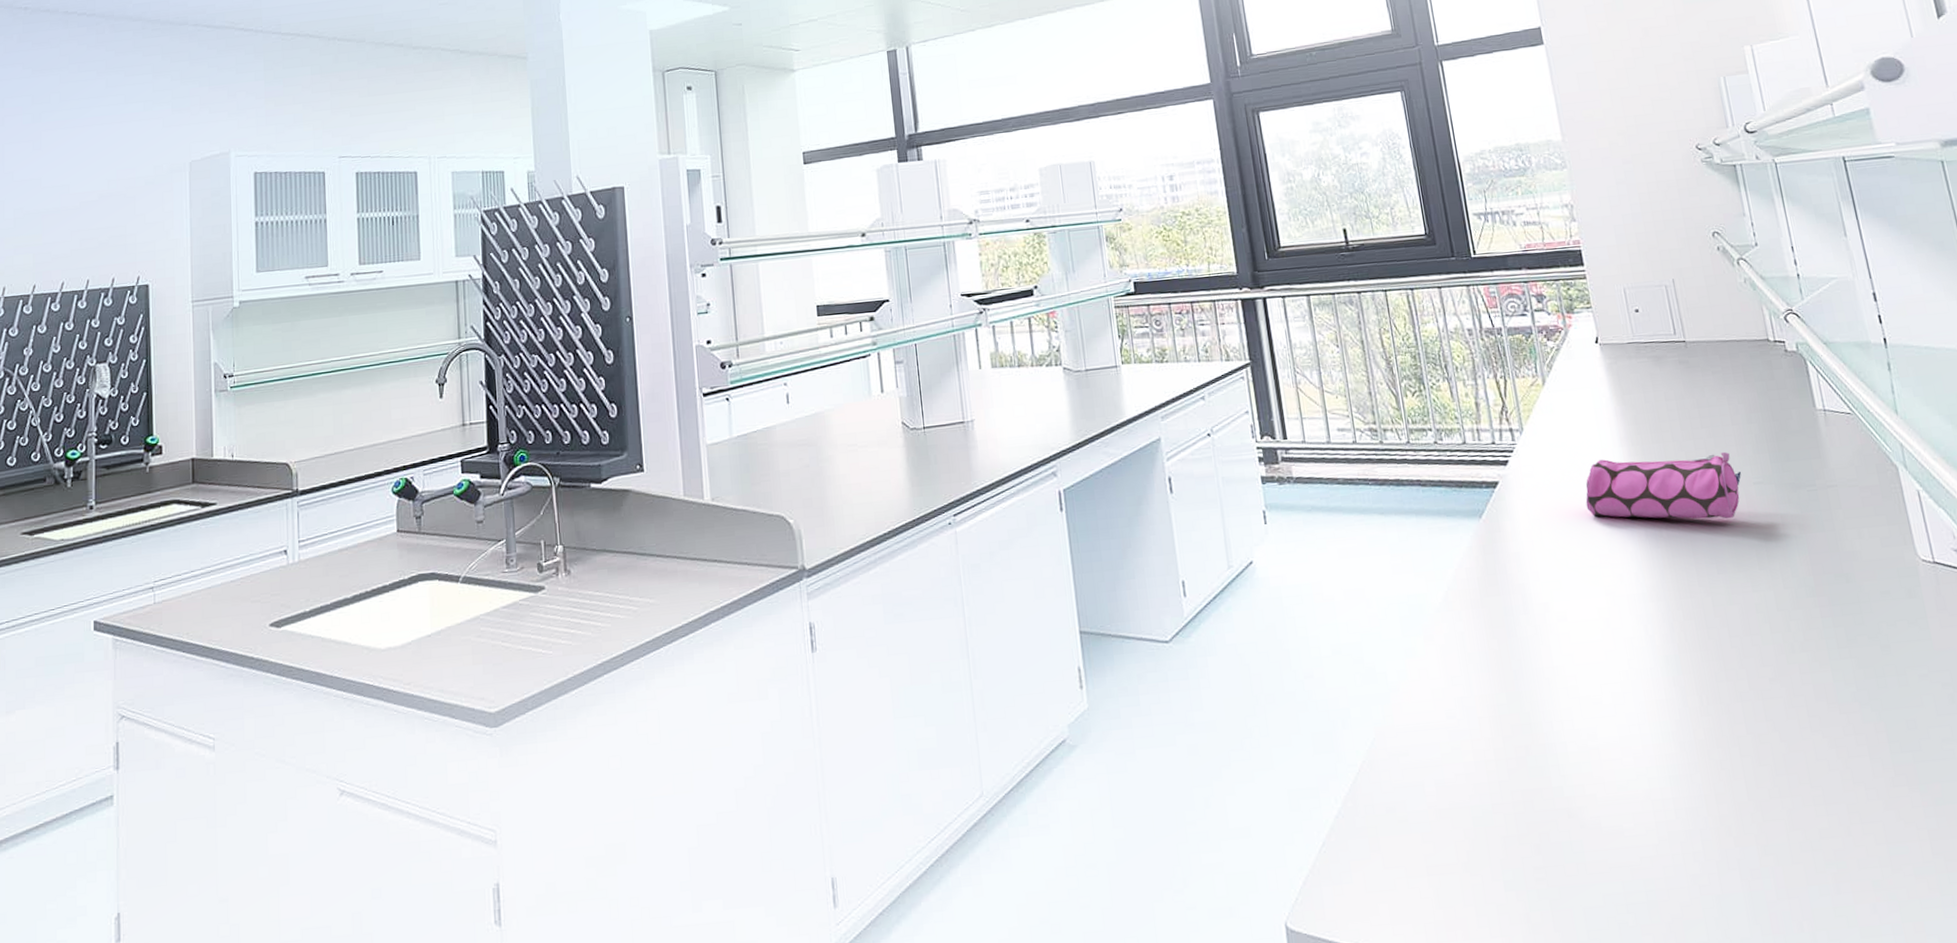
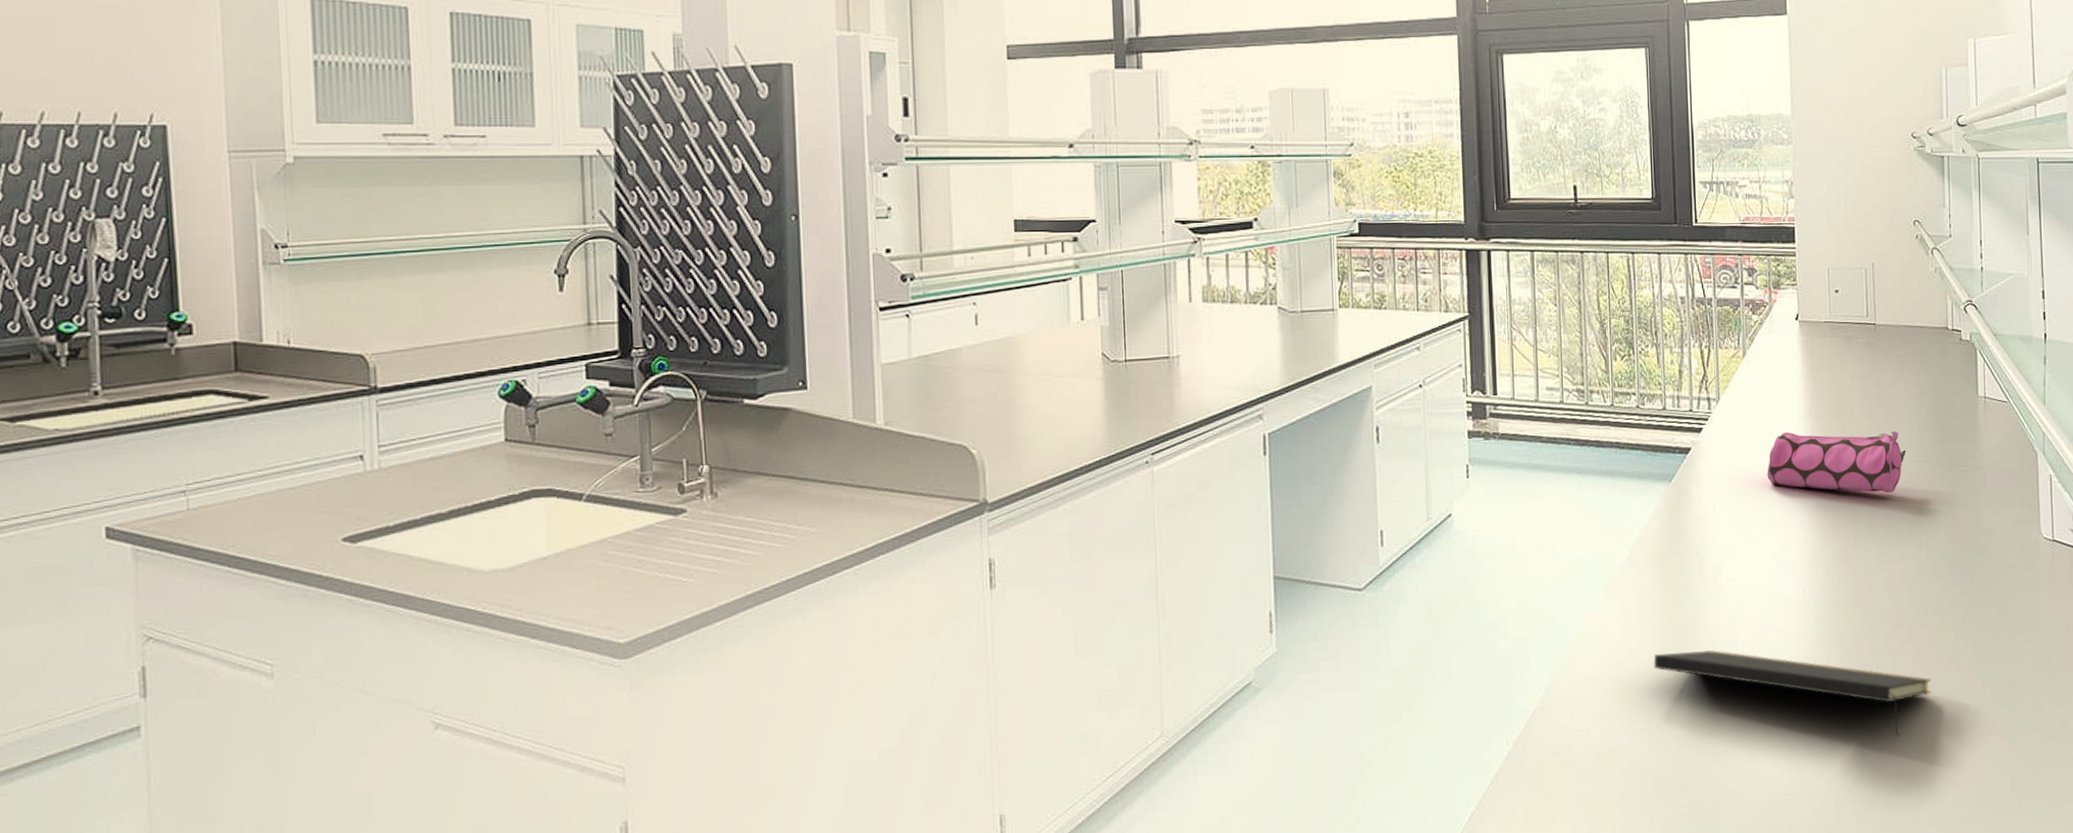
notepad: none [1485,695,1813,790] -> present [1653,649,1932,737]

